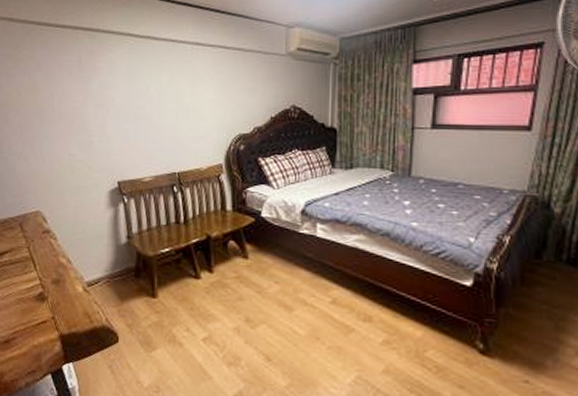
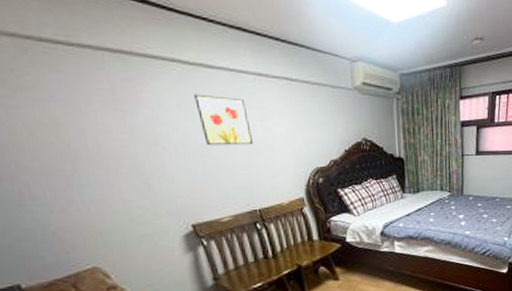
wall art: none [139,62,183,109] -> present [194,94,254,146]

